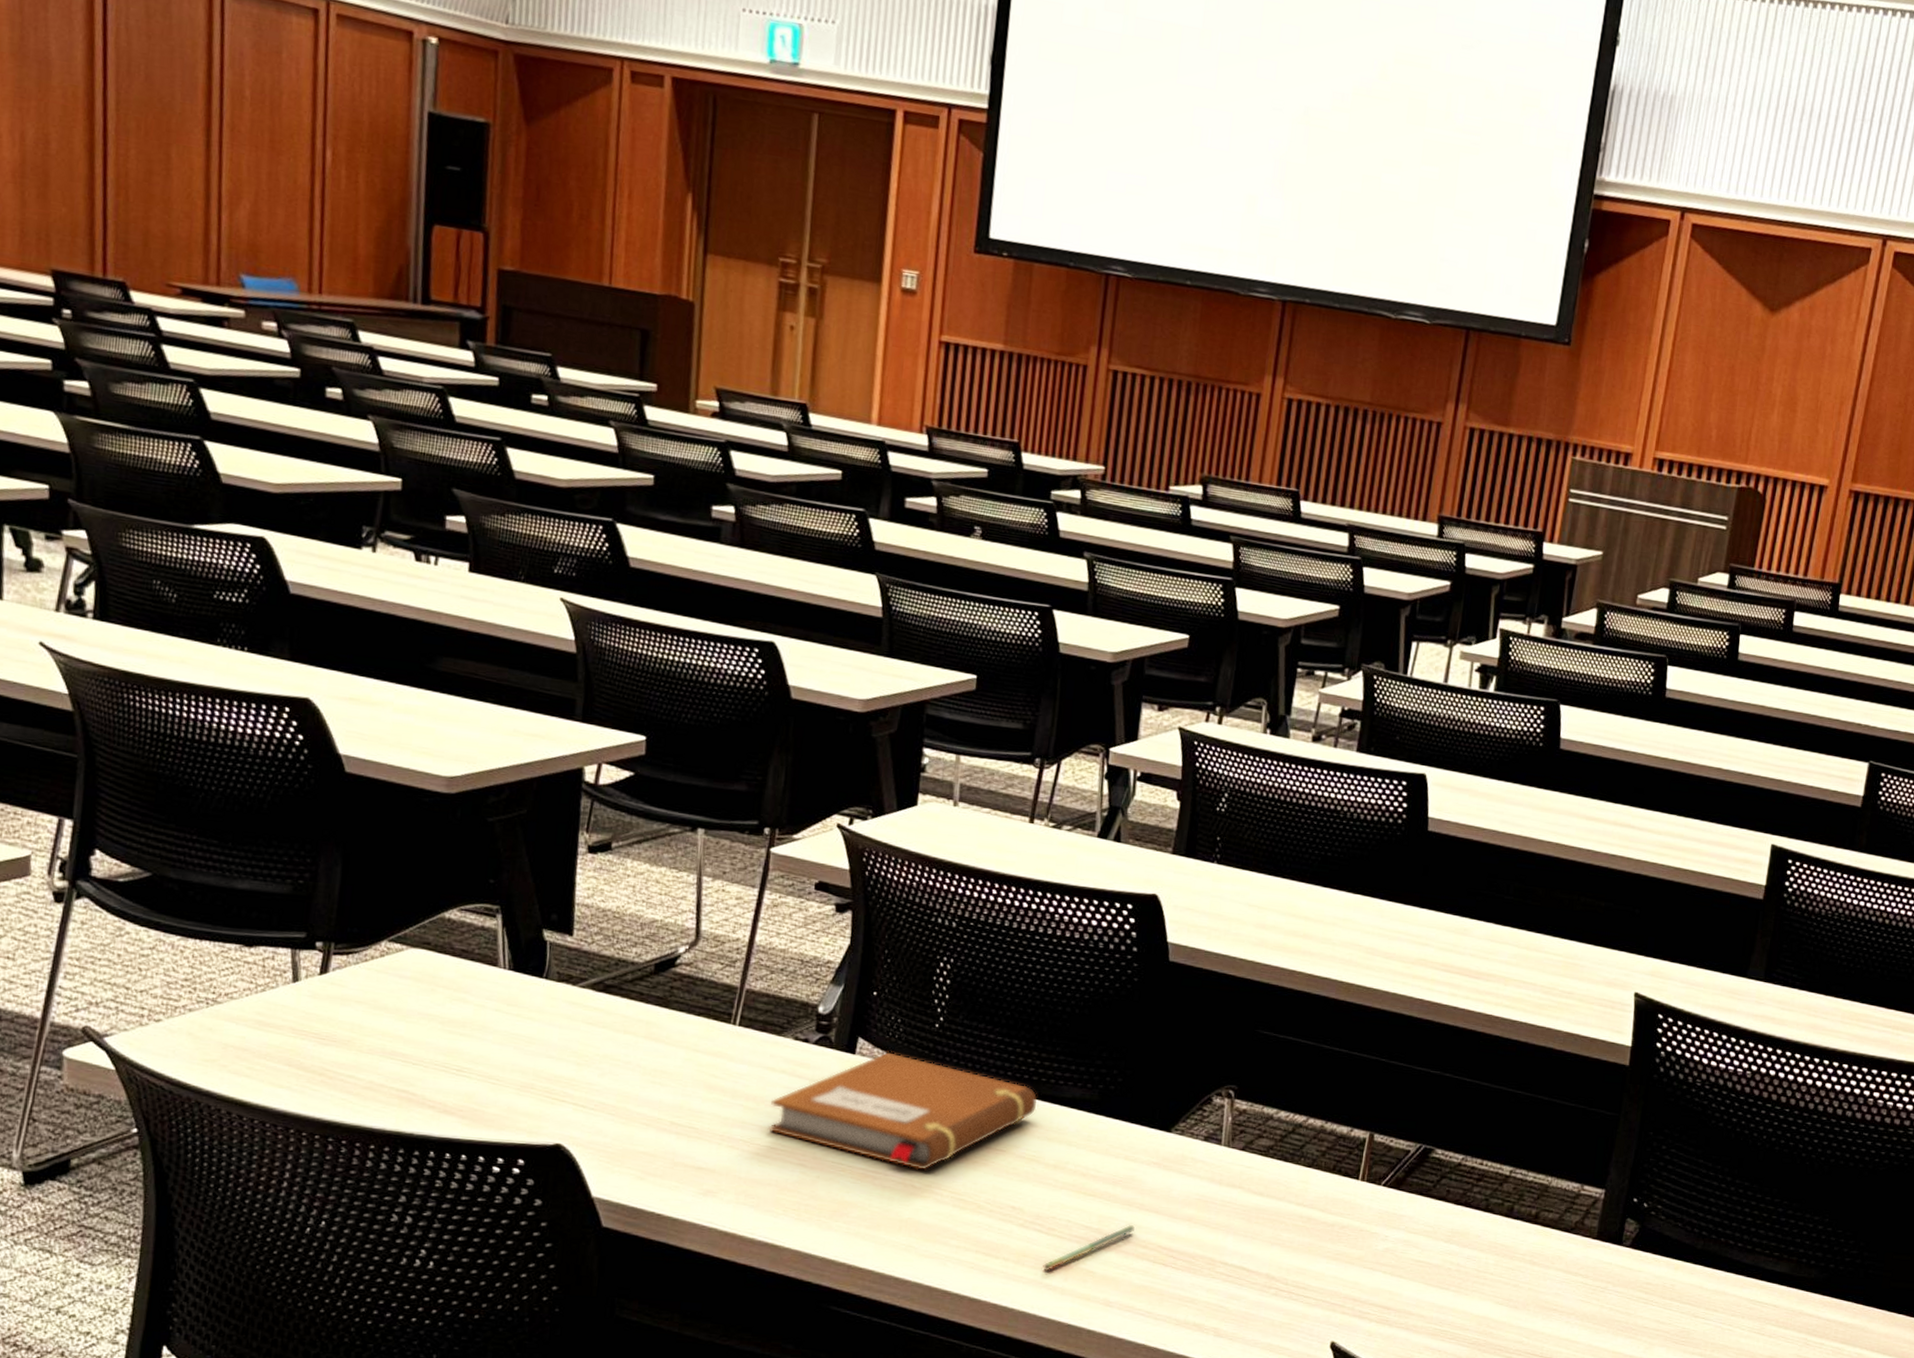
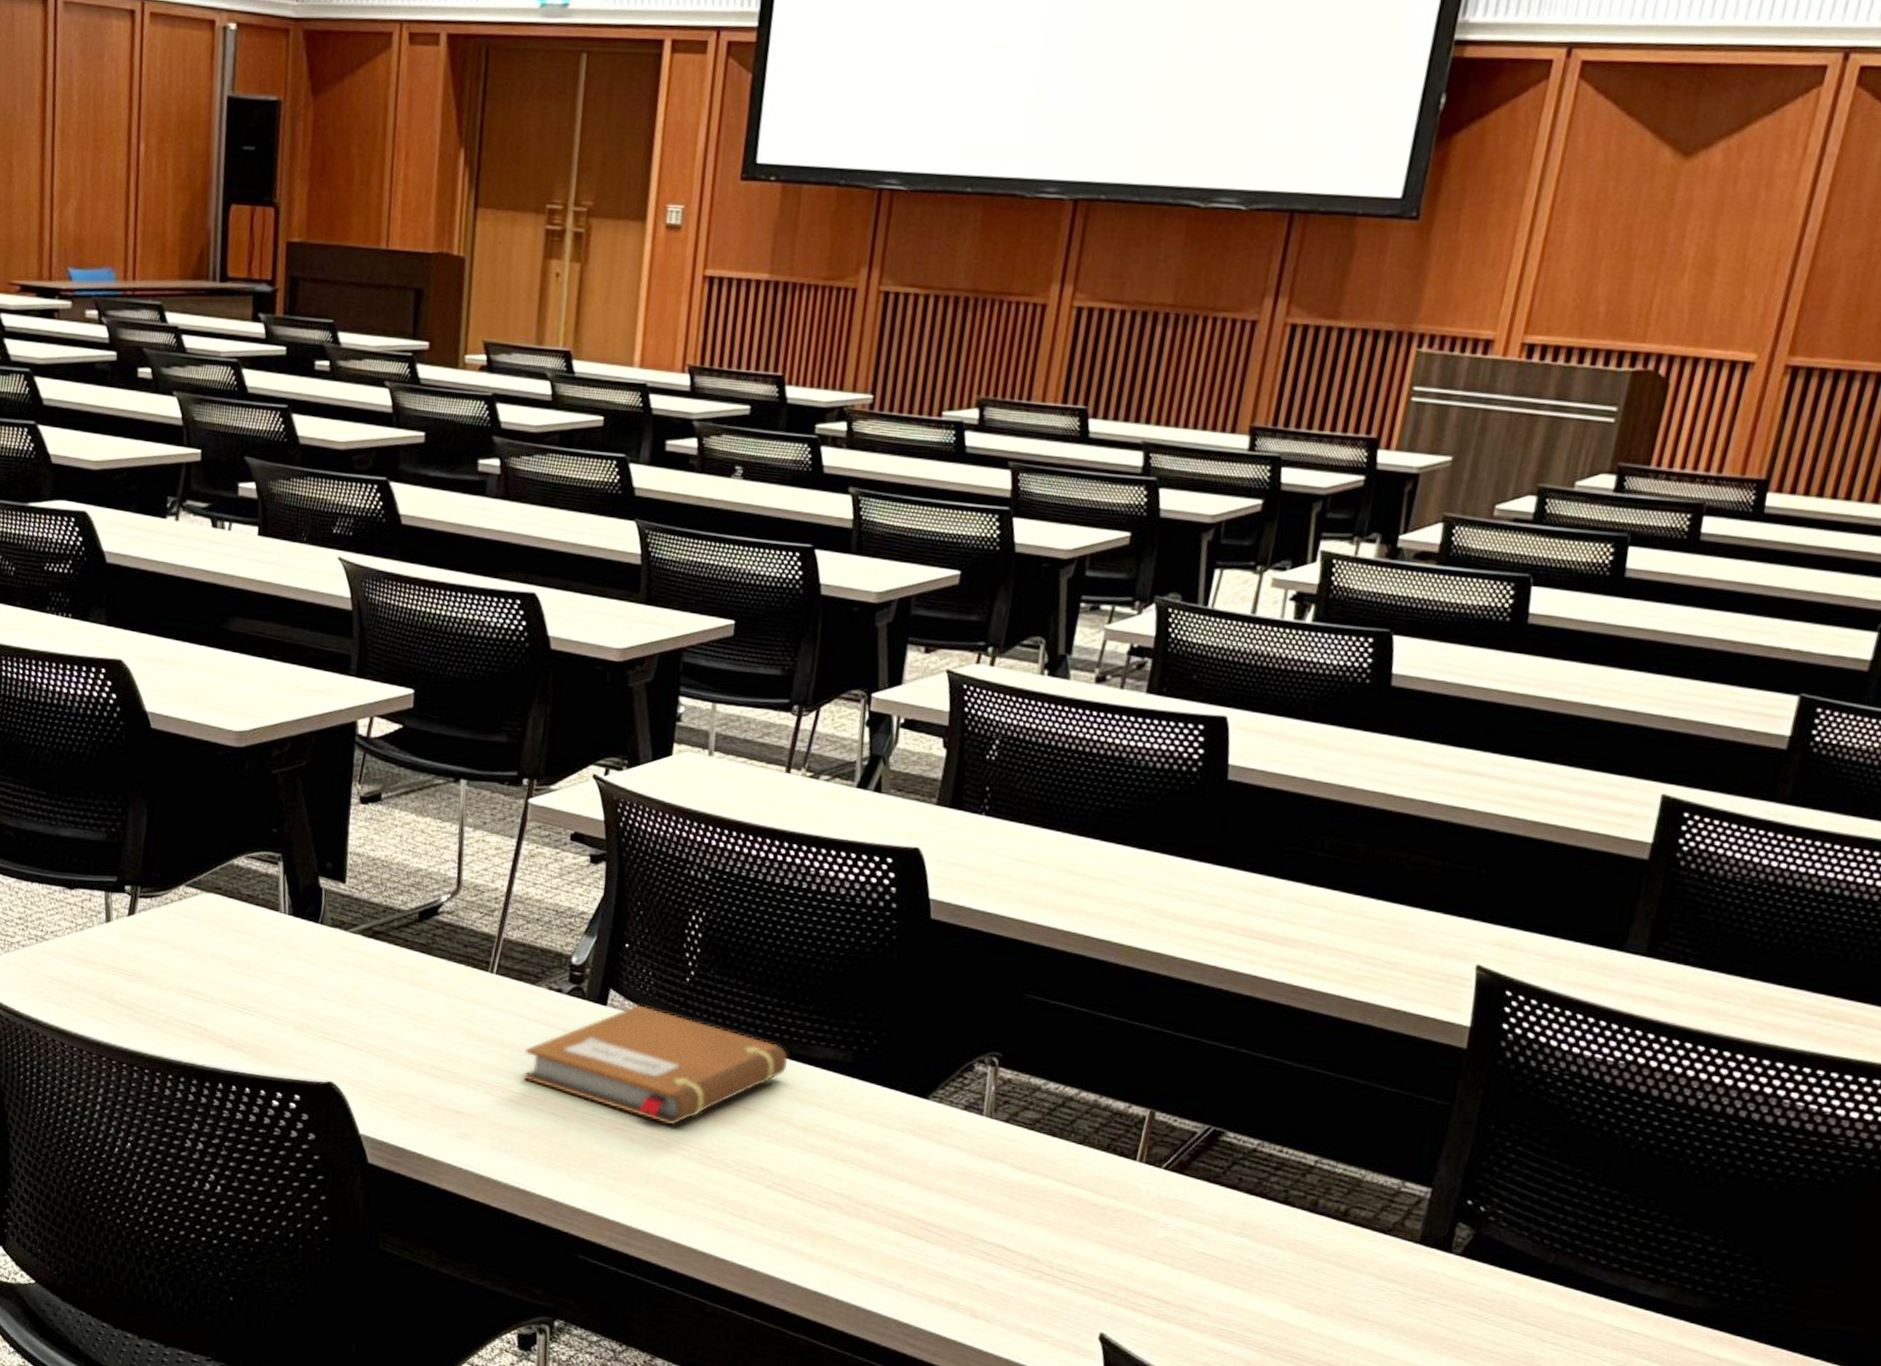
pen: present [1043,1224,1135,1272] -> none [790,1192,887,1236]

